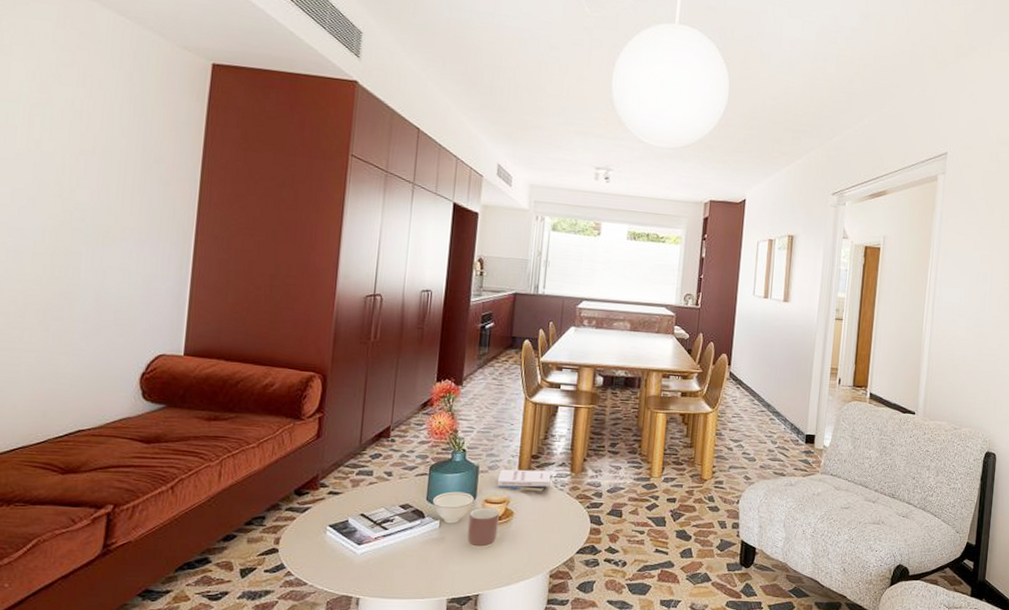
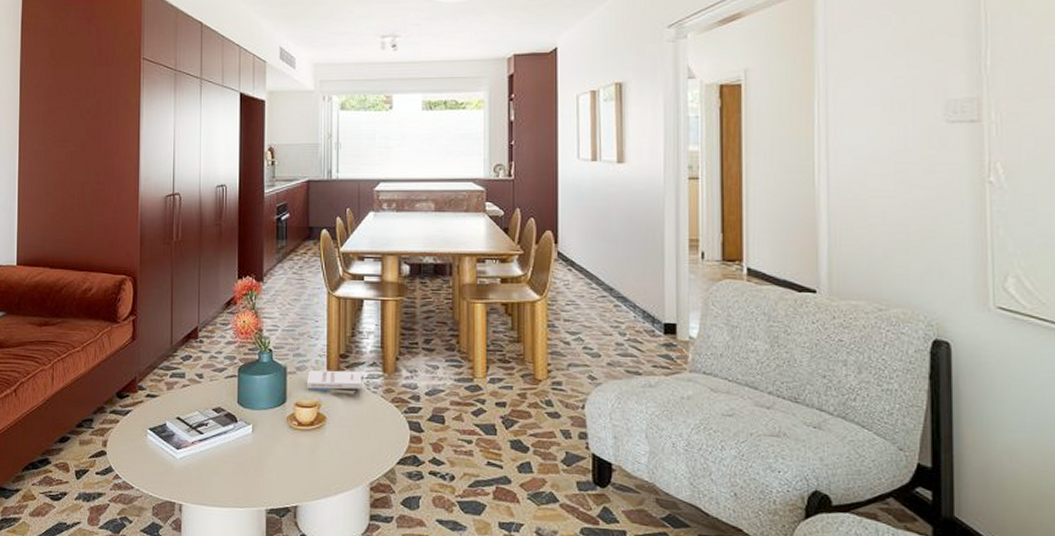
bowl: present [432,491,474,524] -> none [243,394,284,429]
mug: present [466,507,499,548] -> none [280,411,311,456]

